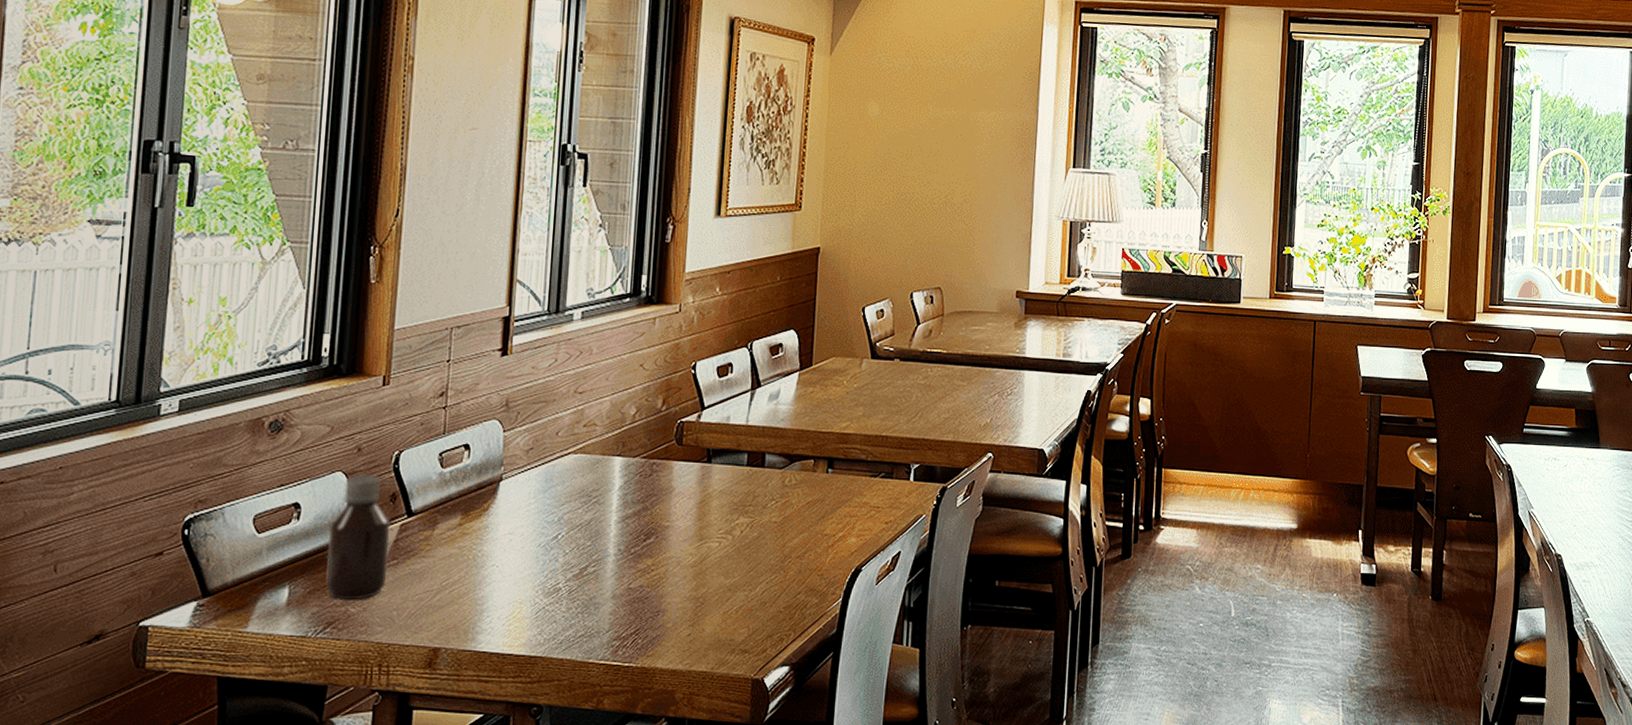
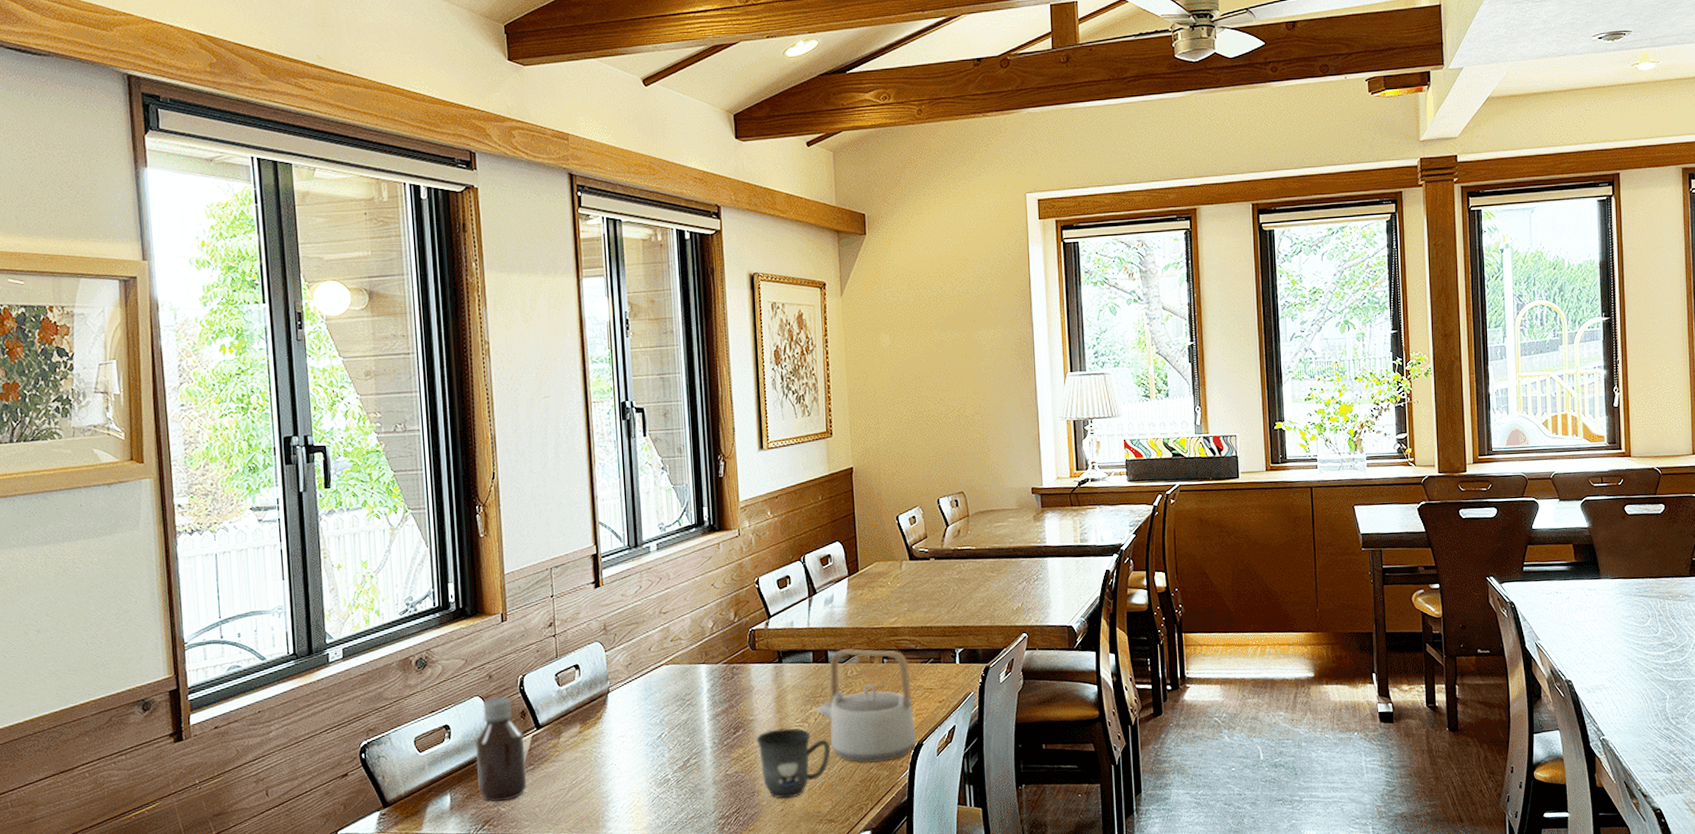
mug: none [669,539,755,621] -> present [756,728,831,799]
teapot: none [743,452,856,587] -> present [816,648,916,763]

